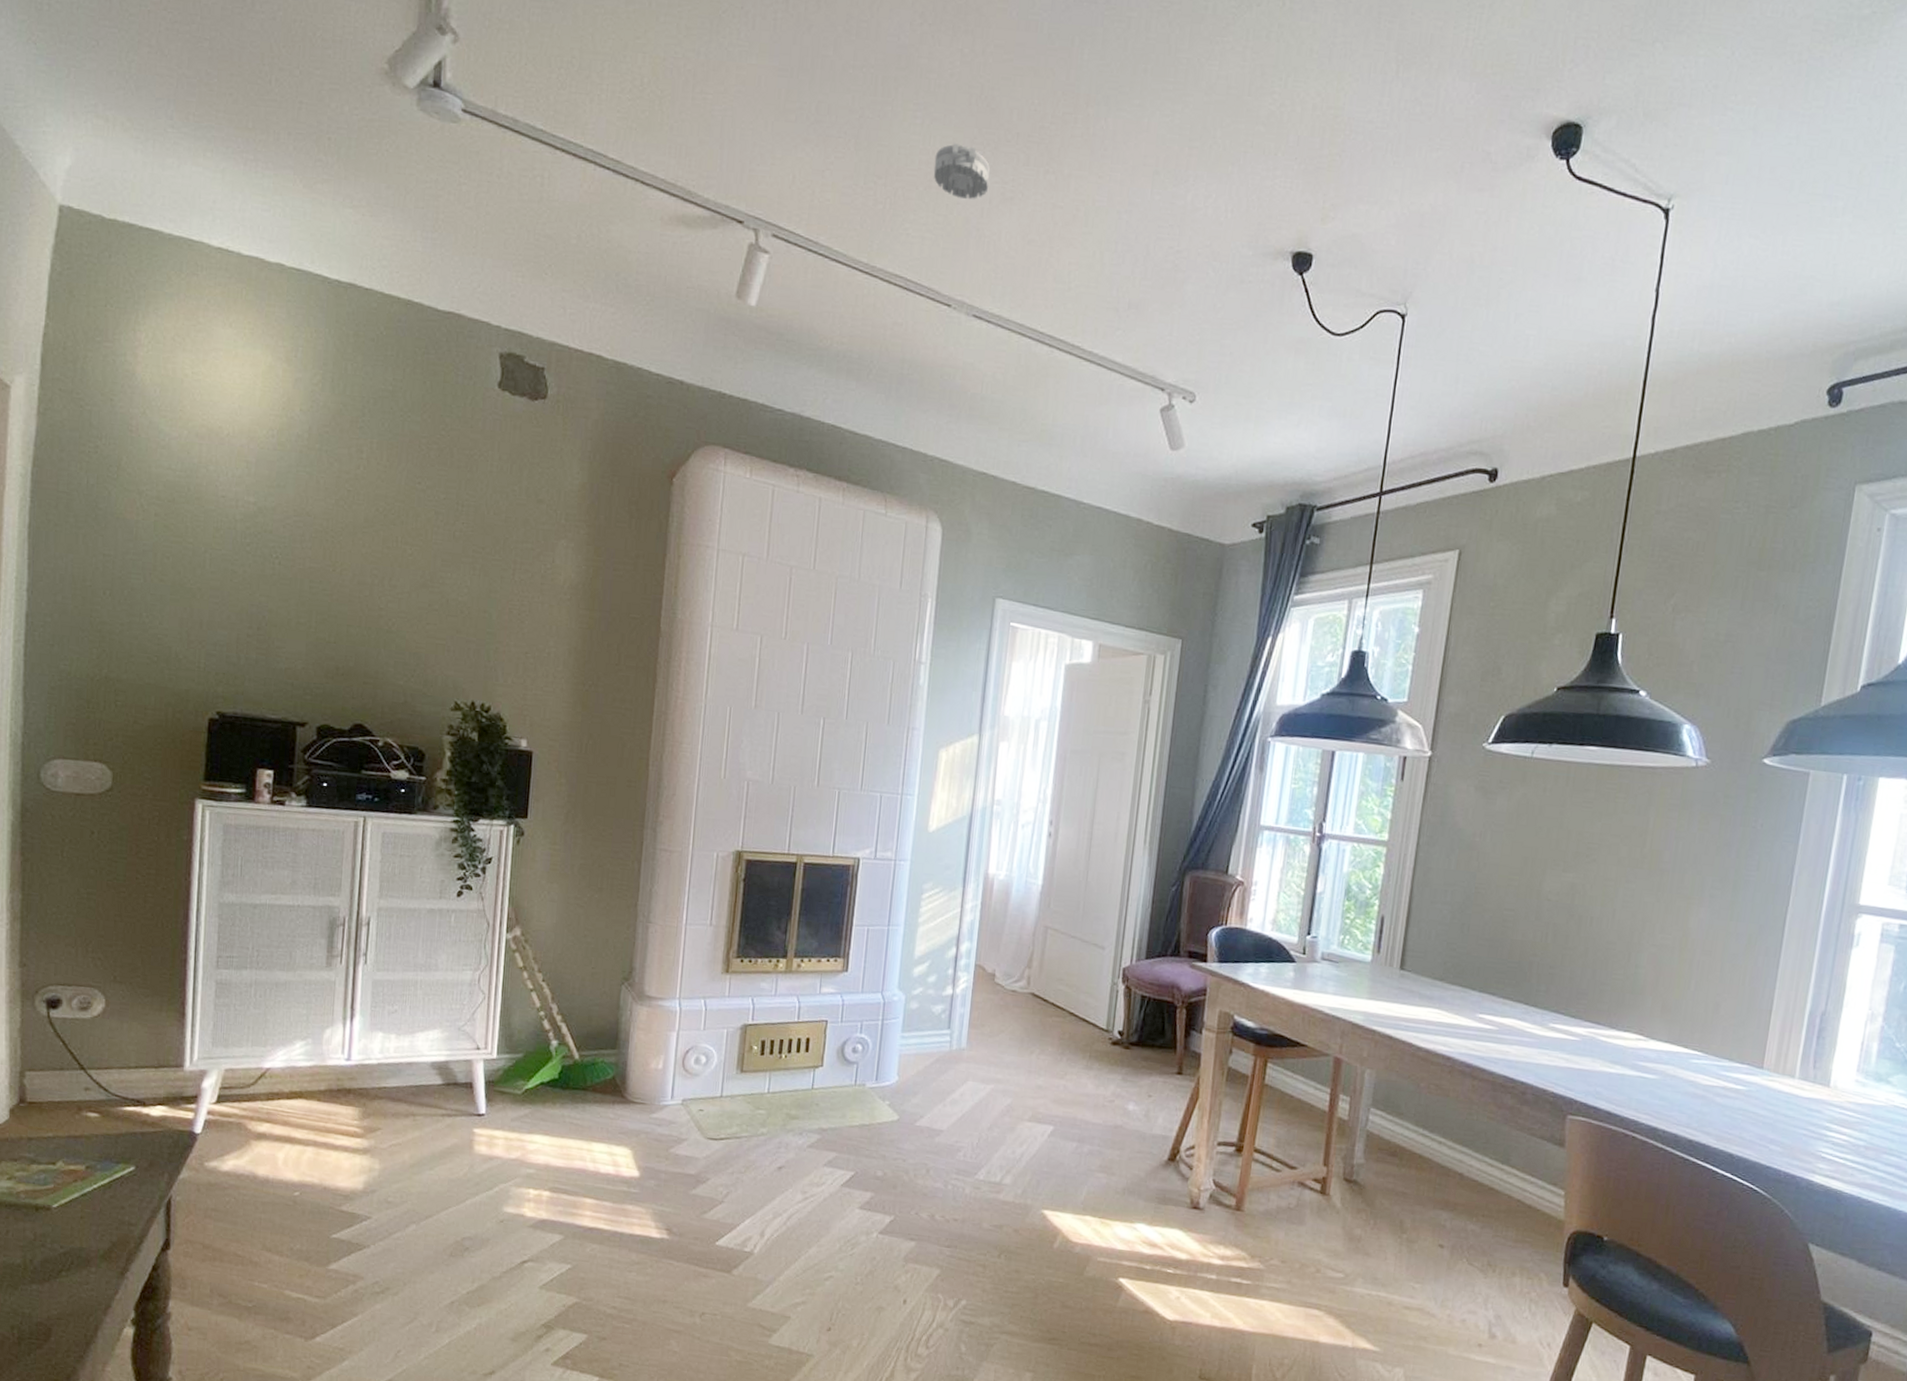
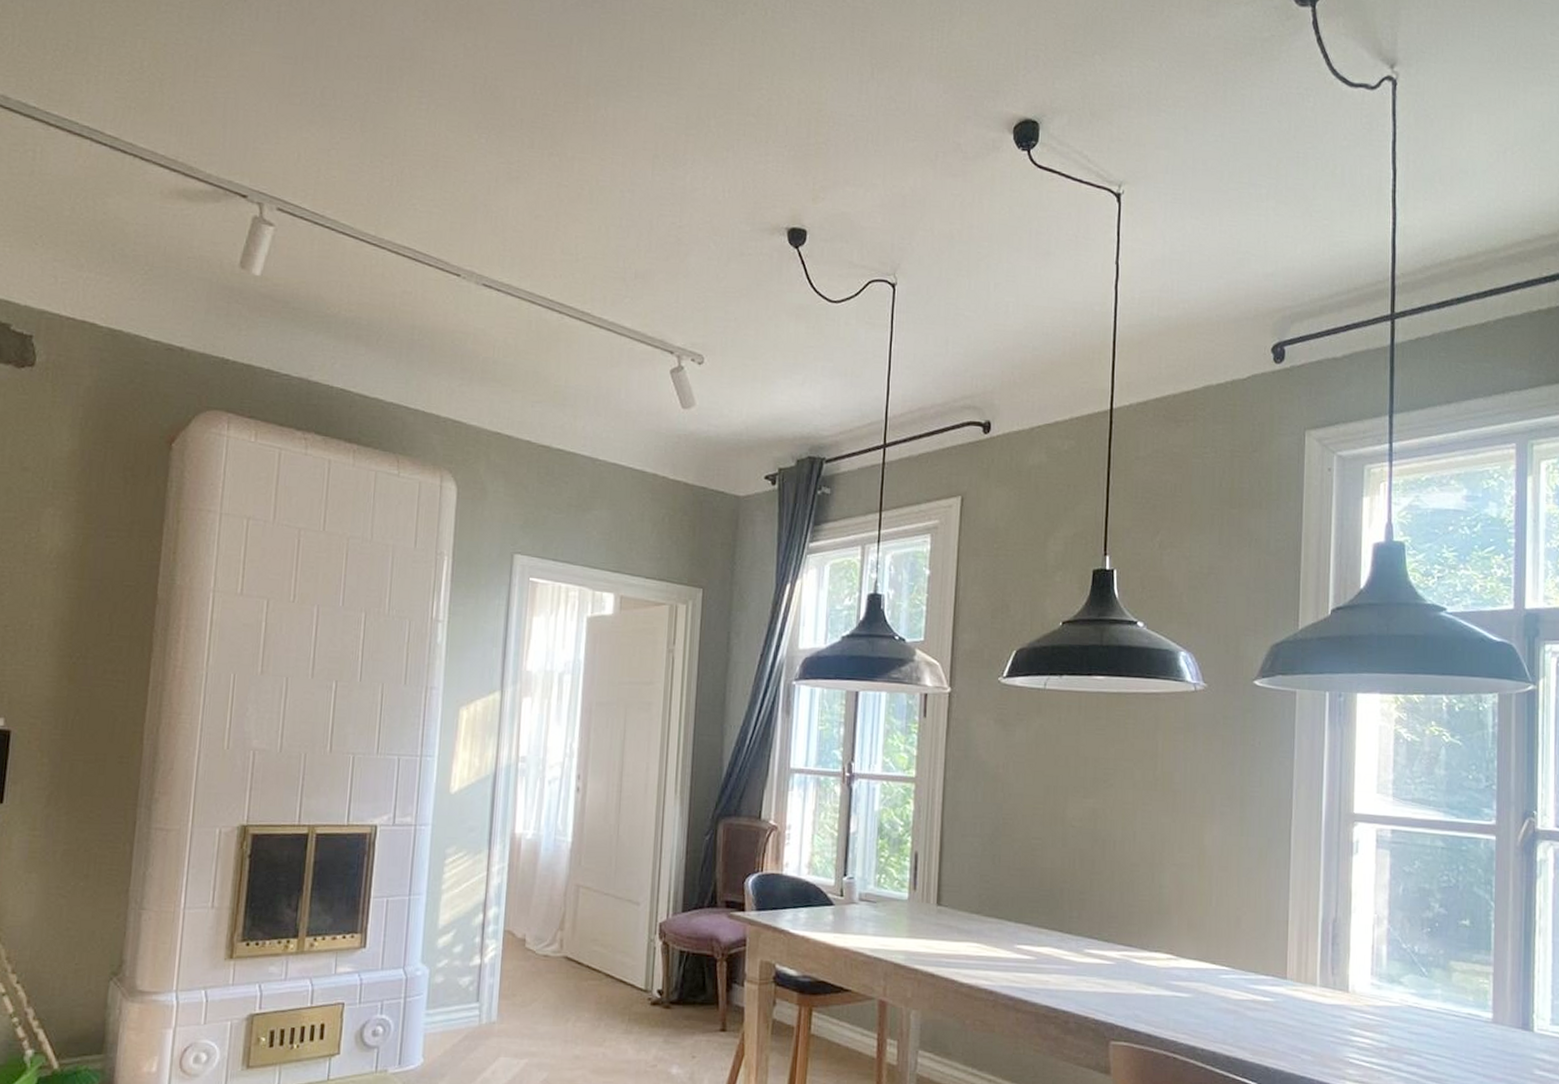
smoke detector: present [933,142,991,200] -> none [439,126,496,178]

